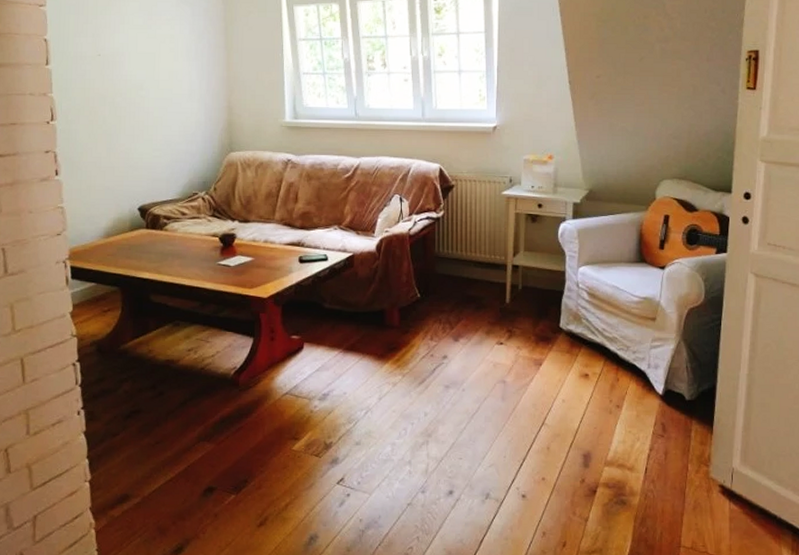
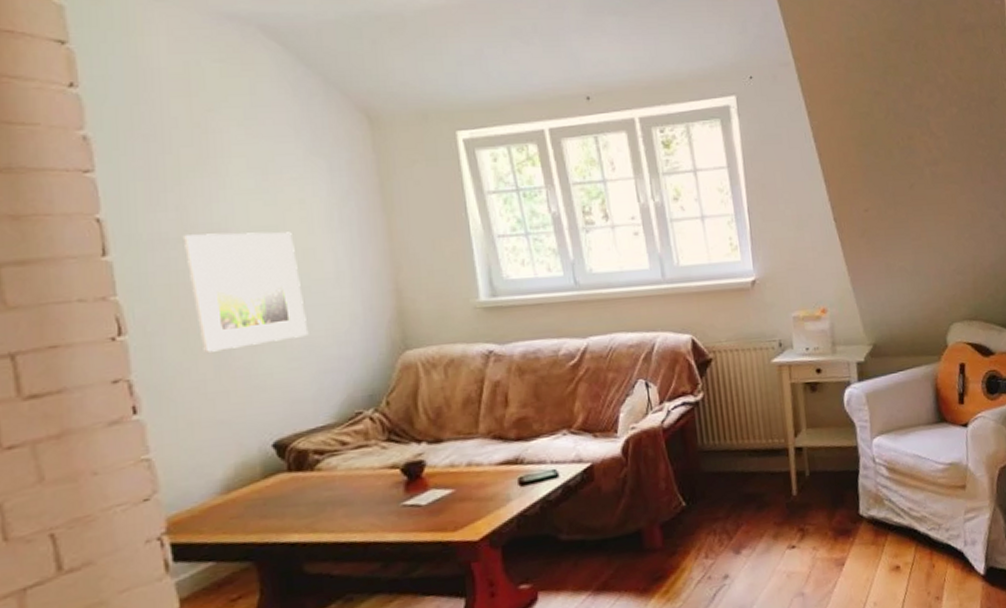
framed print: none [95,55,168,138] -> present [182,232,309,353]

